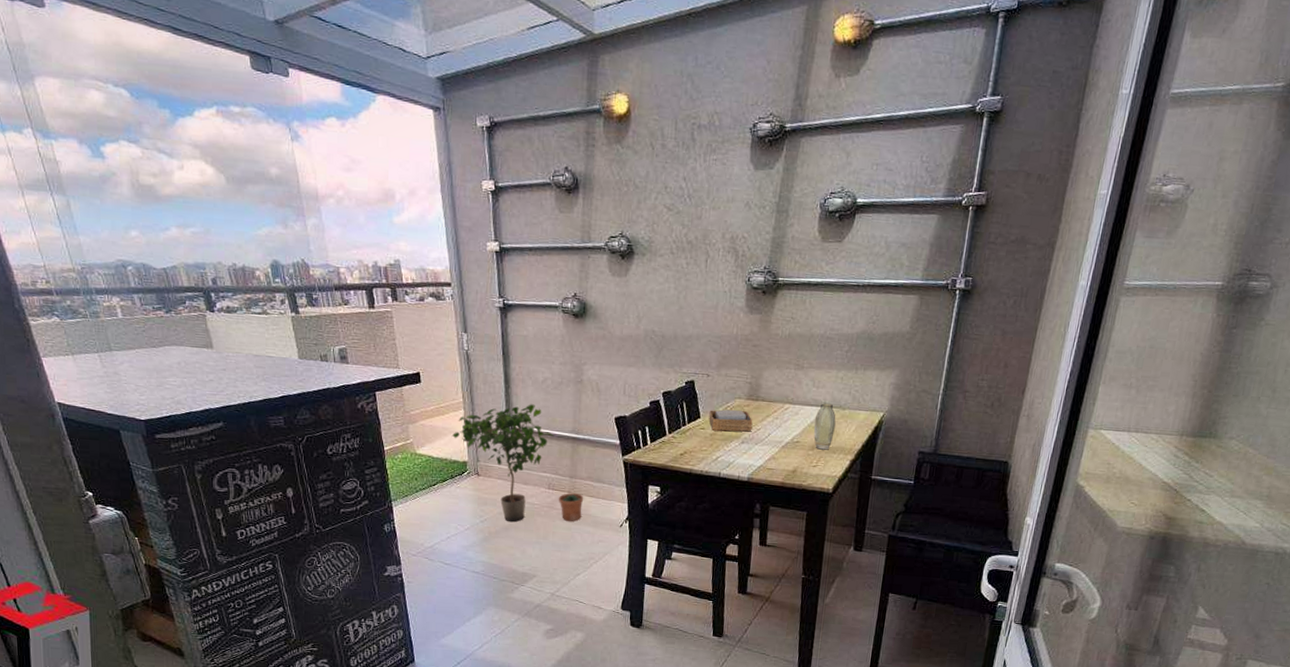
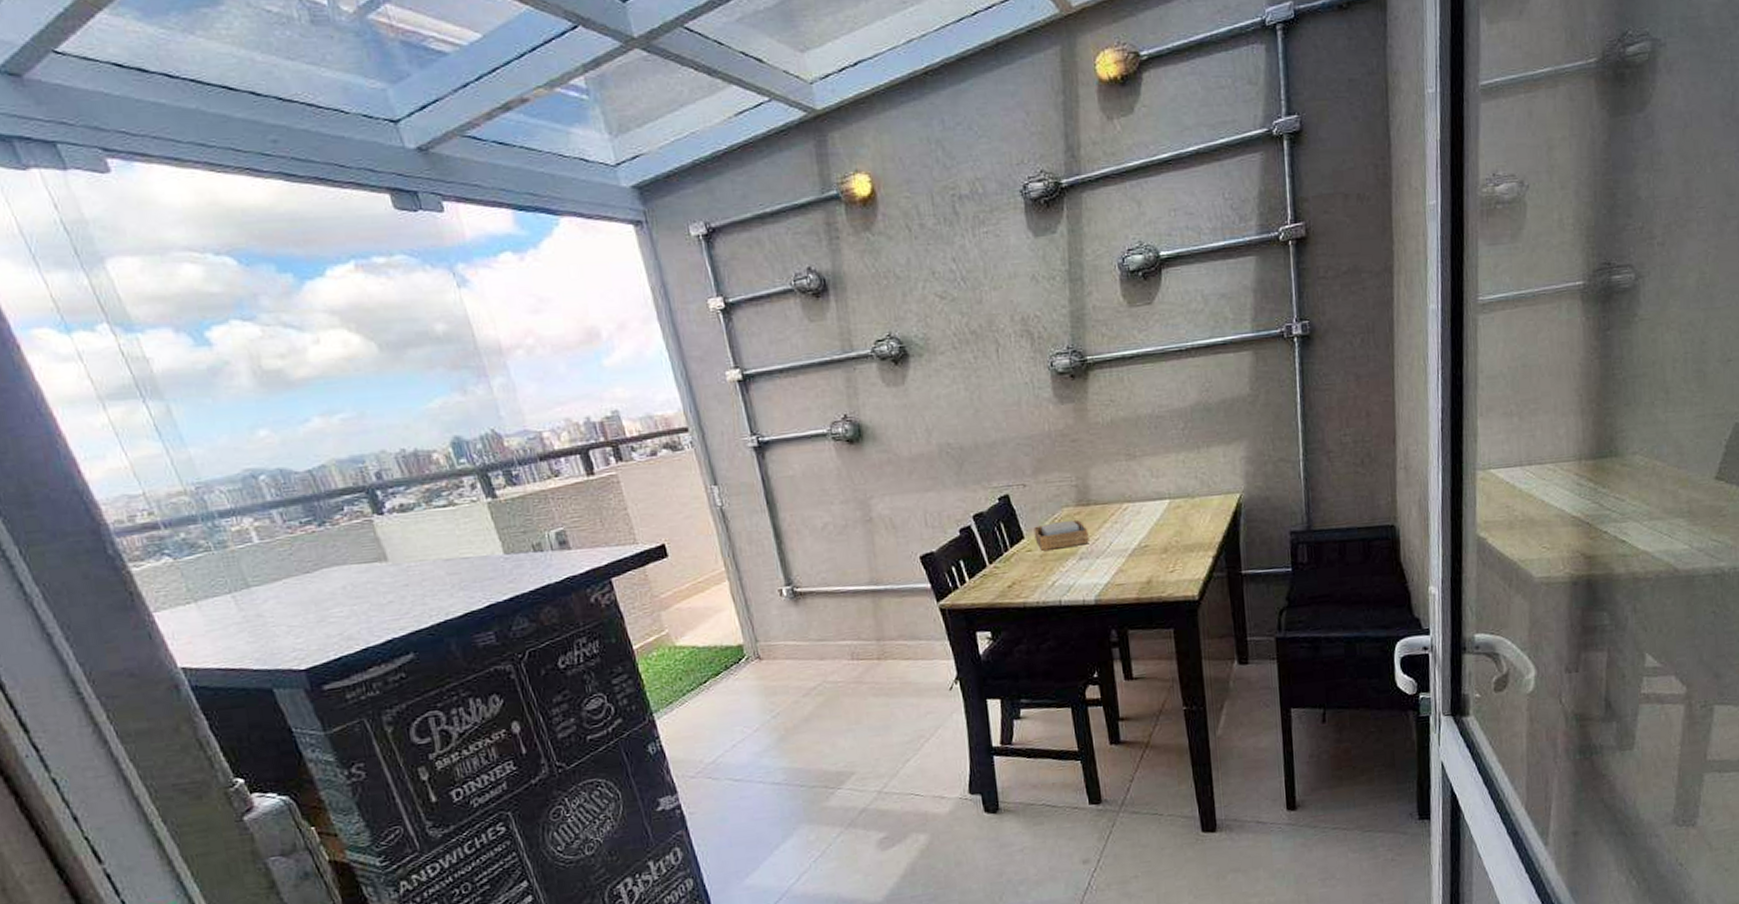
potted plant: present [451,404,554,522] -> none [717,558,848,711]
planter: present [558,493,584,521] -> none [866,658,900,696]
vase: present [813,403,836,450] -> none [1161,493,1188,551]

